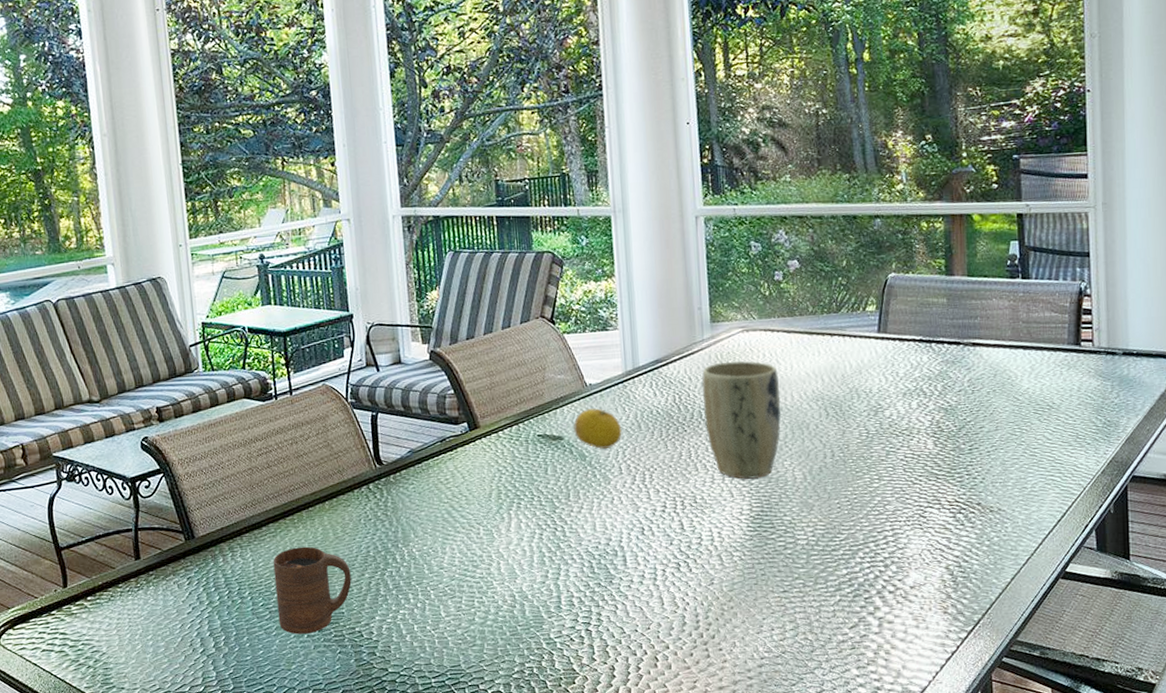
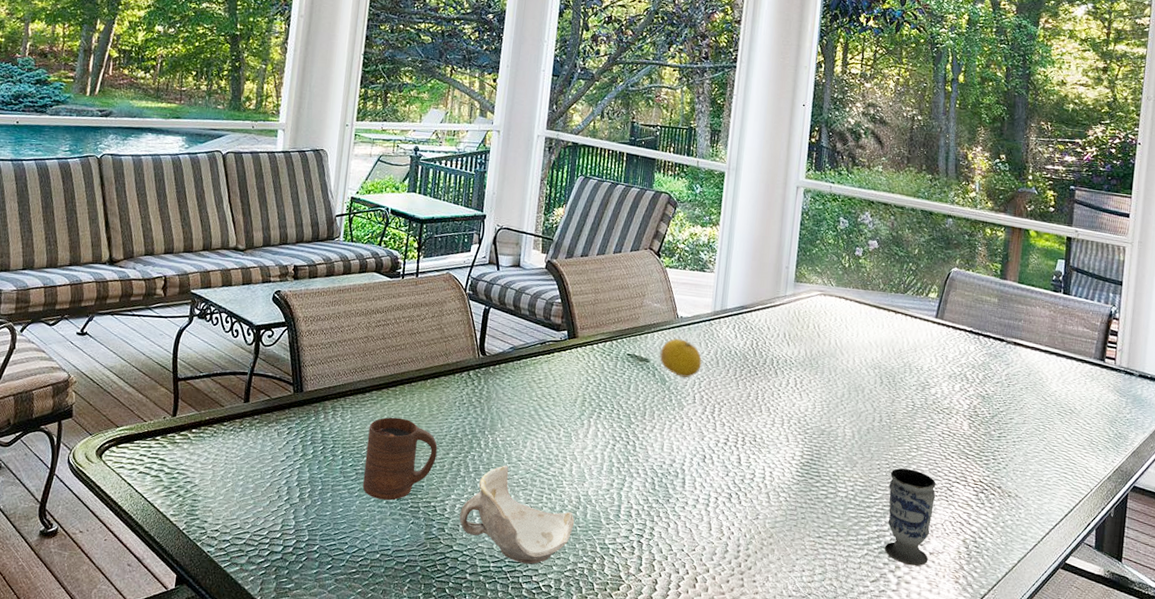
bowl: none [388,575,514,674] -> present [459,465,575,564]
plant pot: present [702,361,782,479] -> none [774,319,845,429]
cup: none [853,502,910,604] -> present [884,468,936,566]

